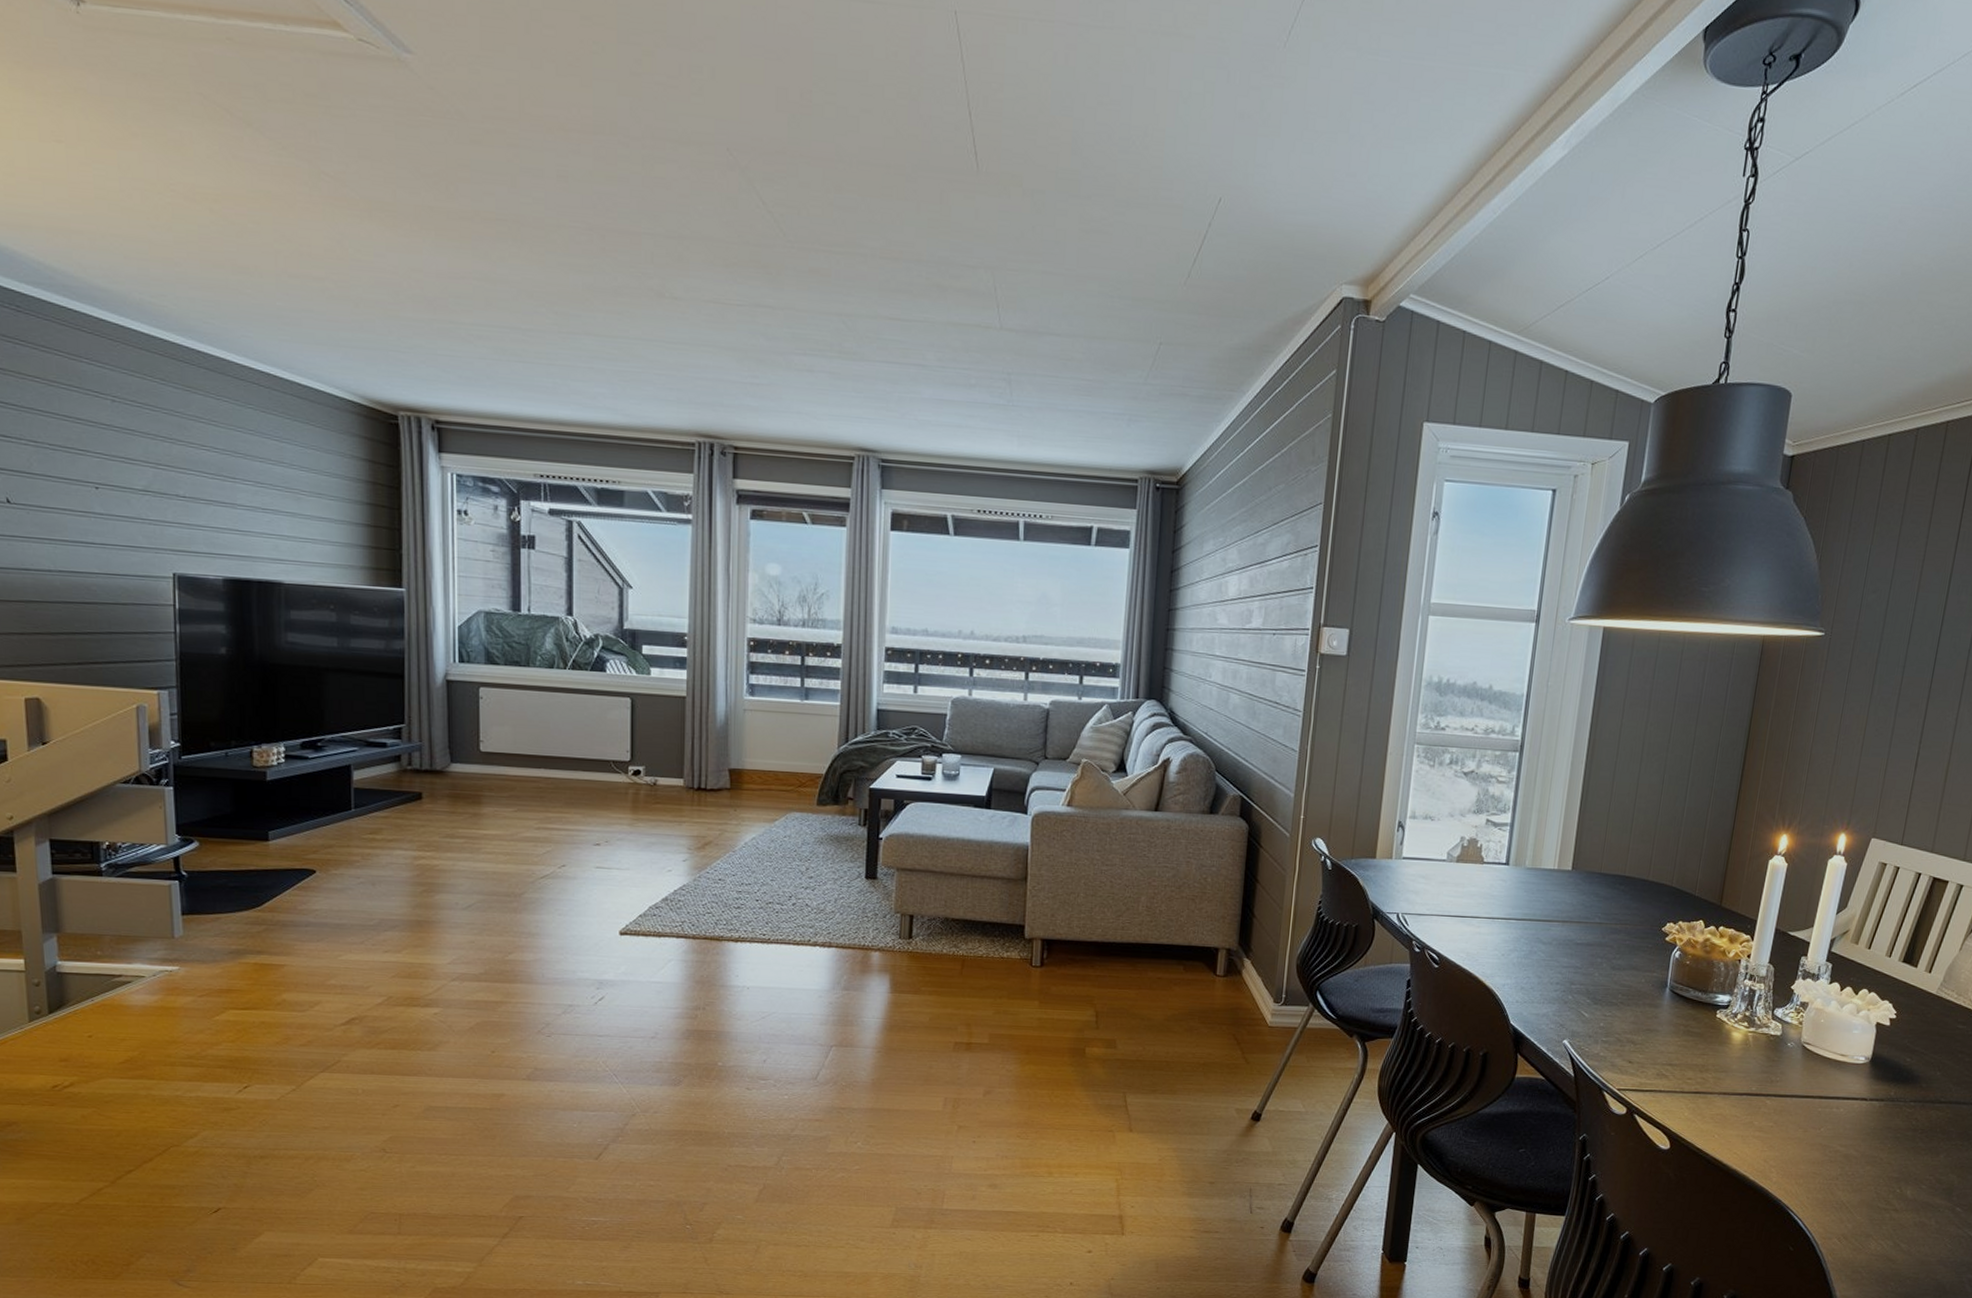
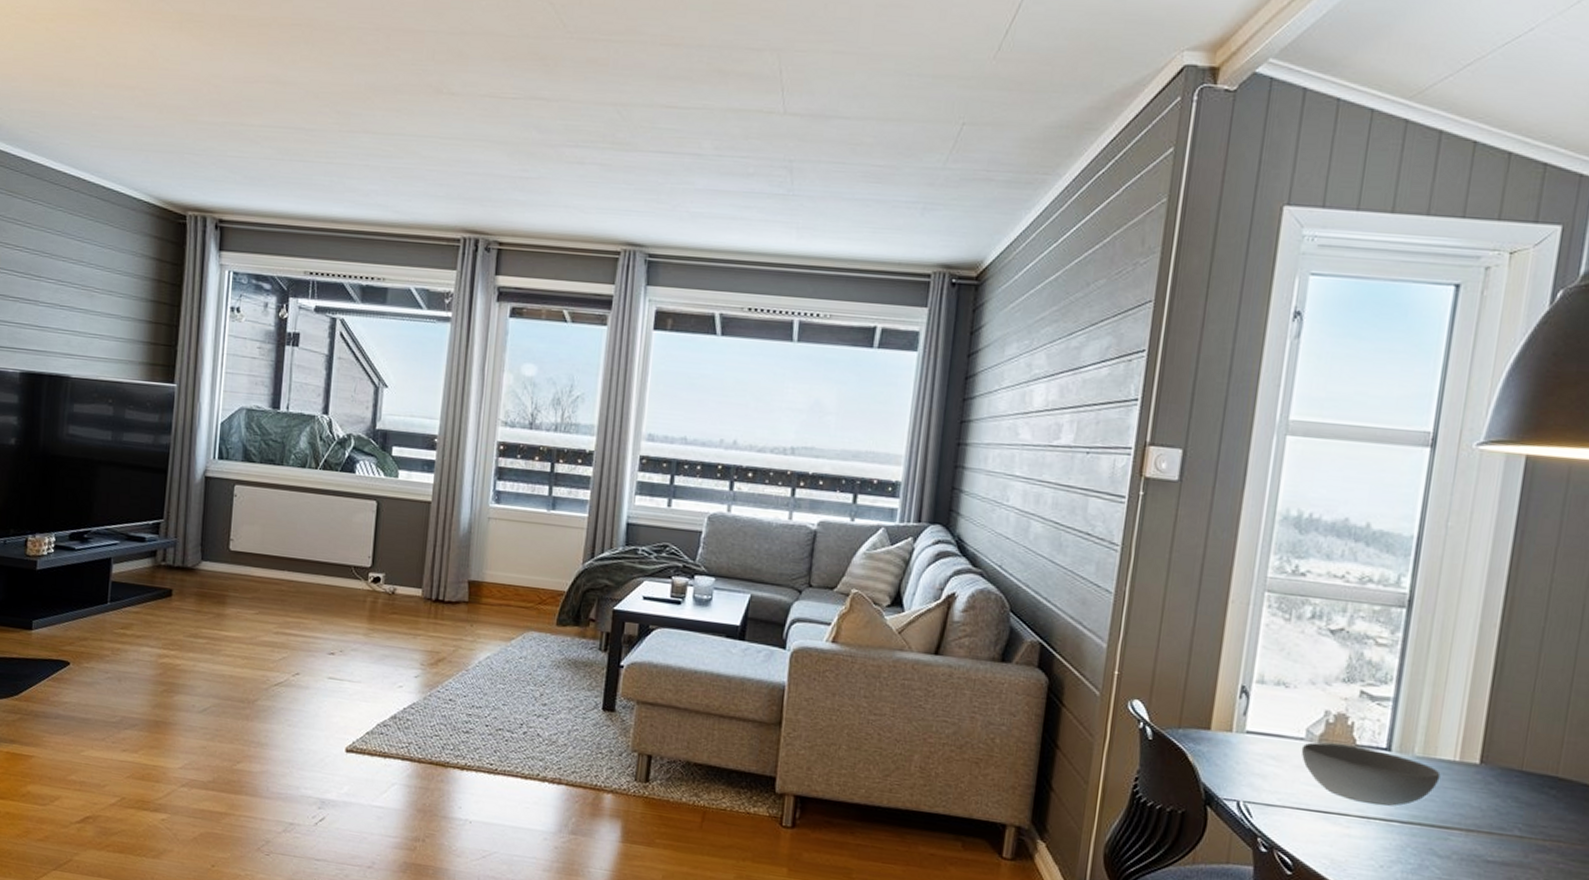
bowl: none [1443,862,1544,908] -> present [1301,742,1441,807]

